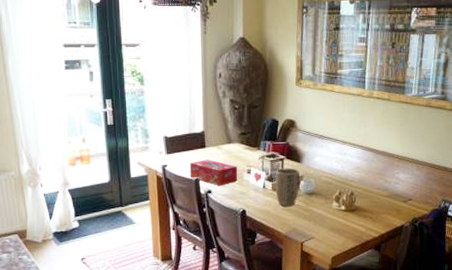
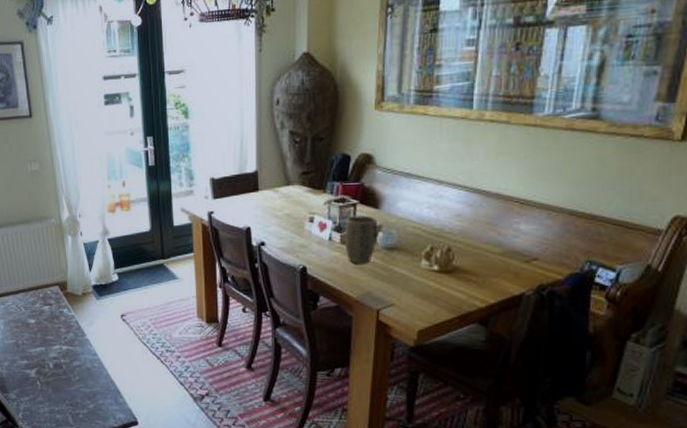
tissue box: present [189,159,238,186] -> none [240,205,298,238]

